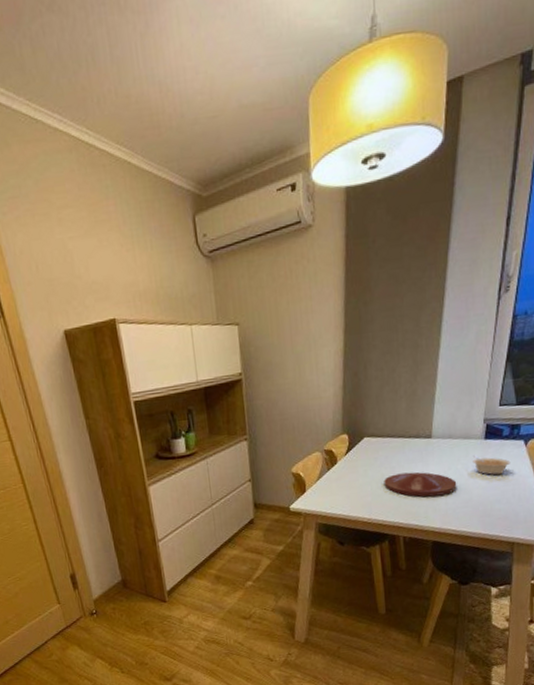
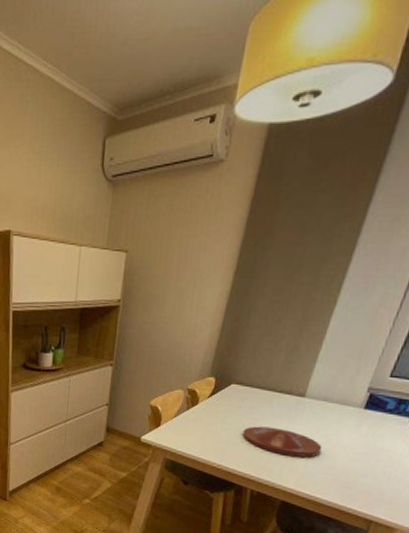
legume: present [472,455,511,476] -> none [344,423,389,449]

